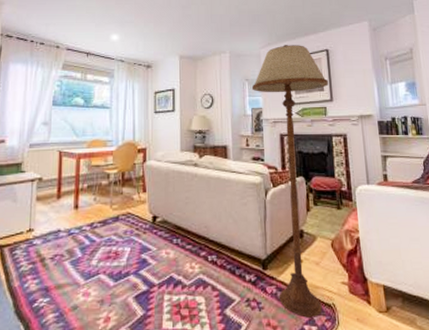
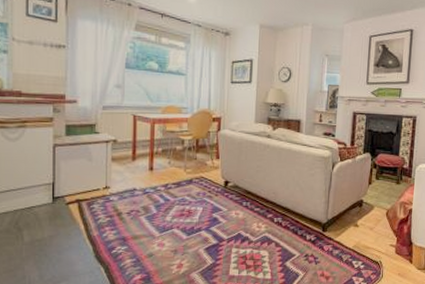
floor lamp: present [251,45,328,318] -> none [330,21,407,271]

